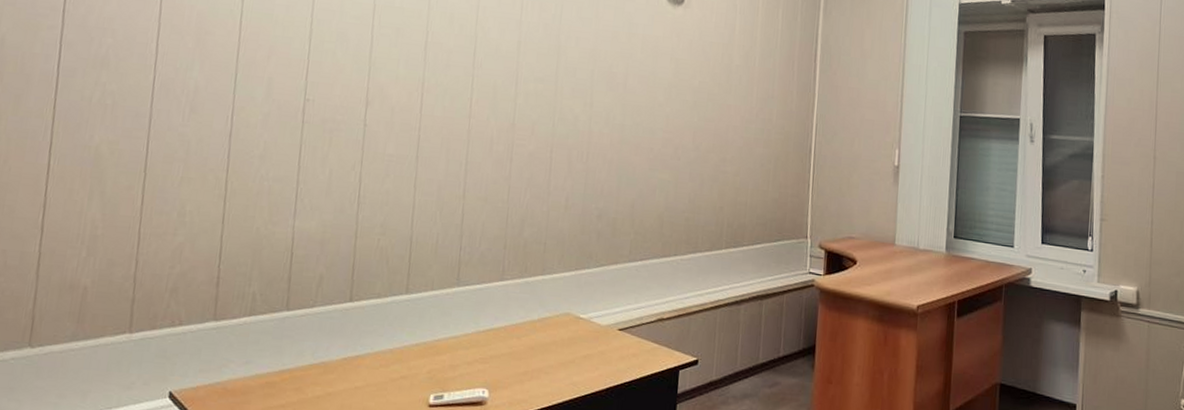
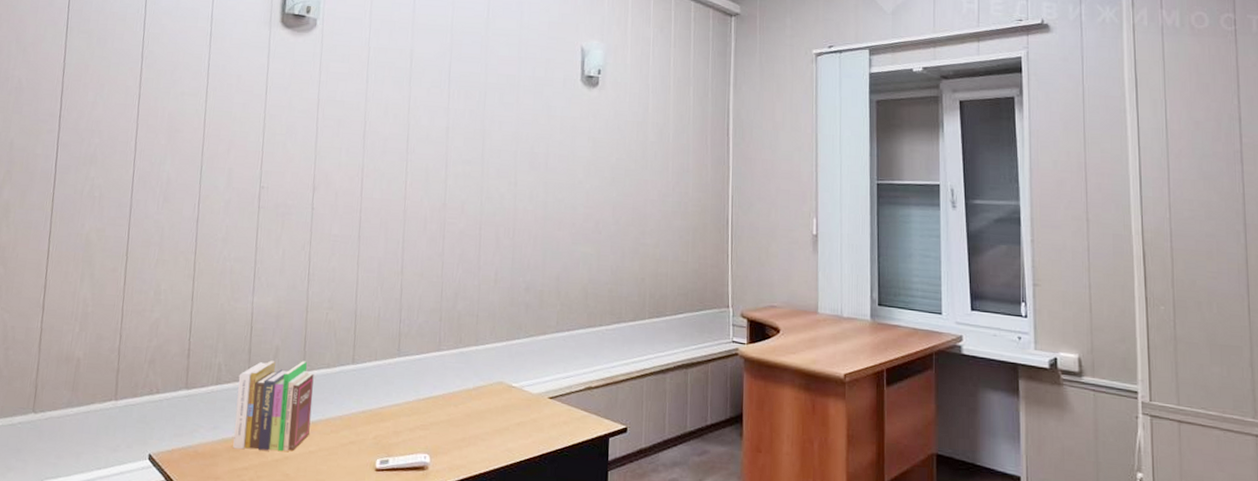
books: none [268,290,363,388] -> present [233,360,314,452]

